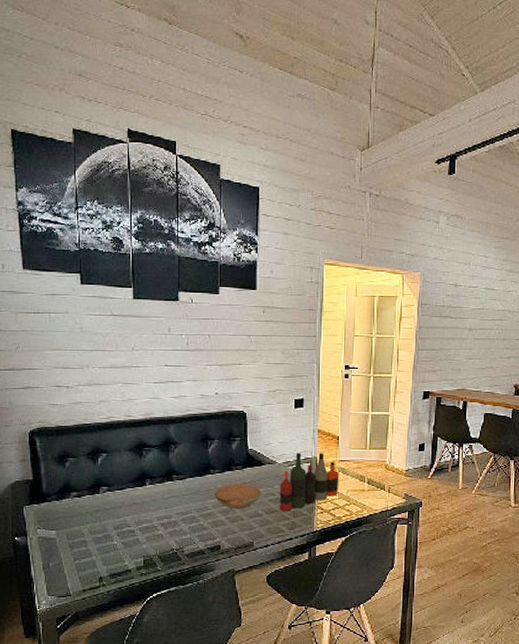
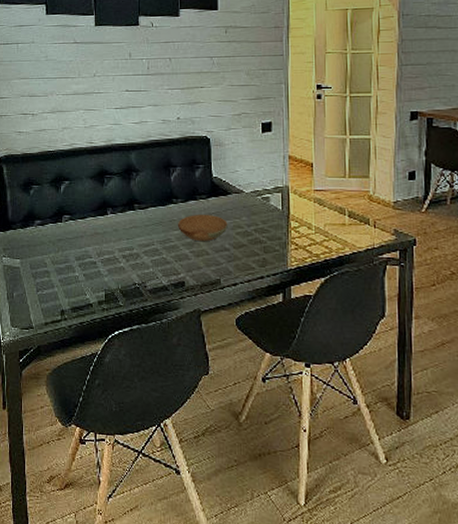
bottle collection: present [280,453,340,511] -> none [249,181,315,246]

